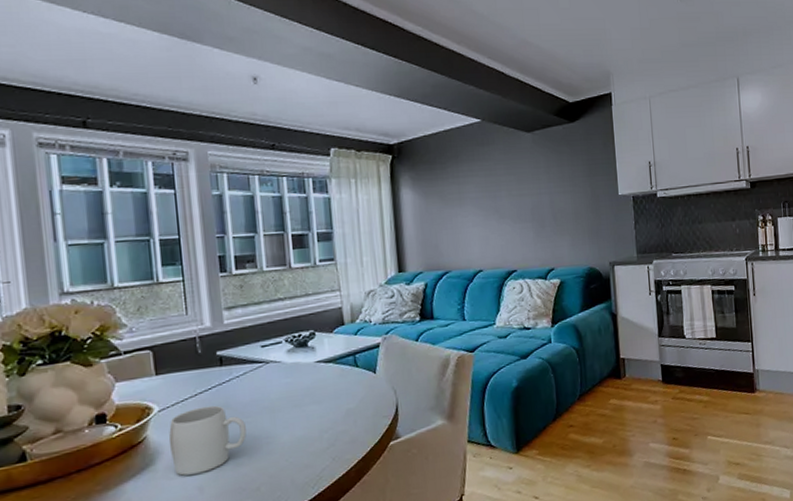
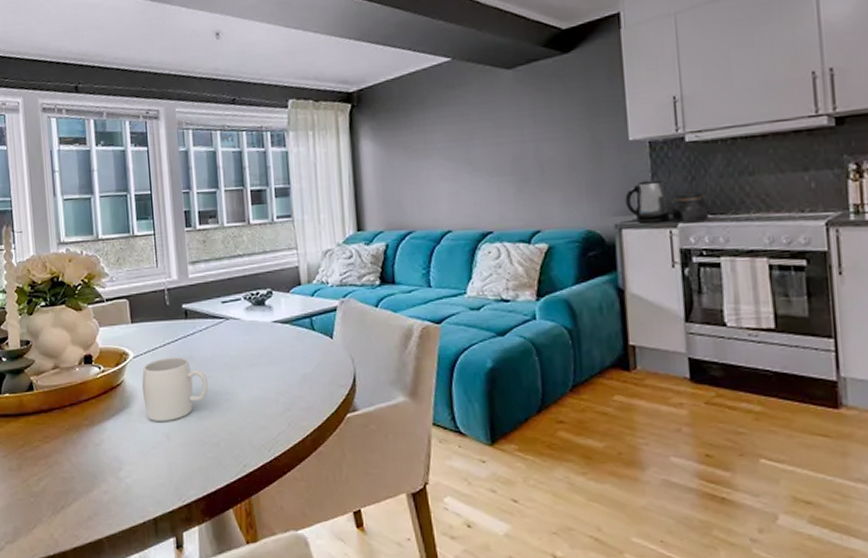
kettle: none [616,226,648,262] -> present [625,180,671,224]
jar: none [647,236,674,261] -> present [669,191,710,224]

